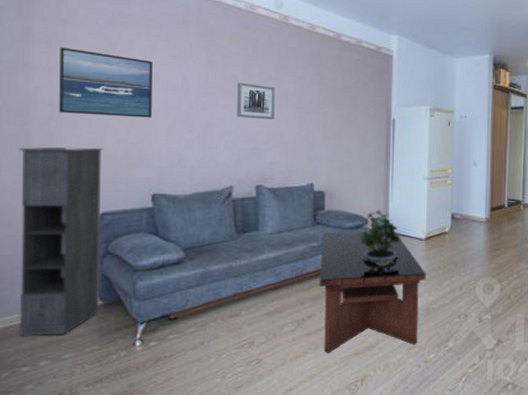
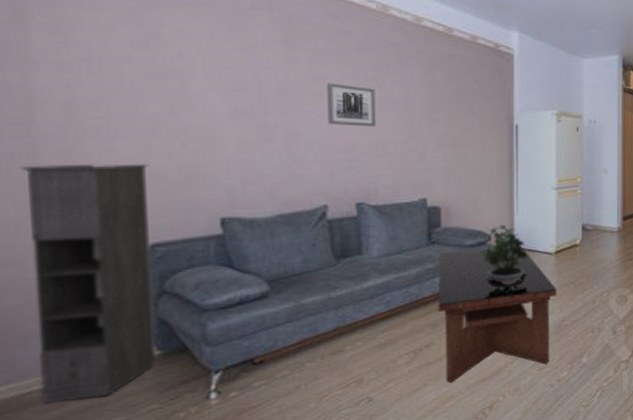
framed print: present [59,47,153,118] -> none [74,35,214,126]

